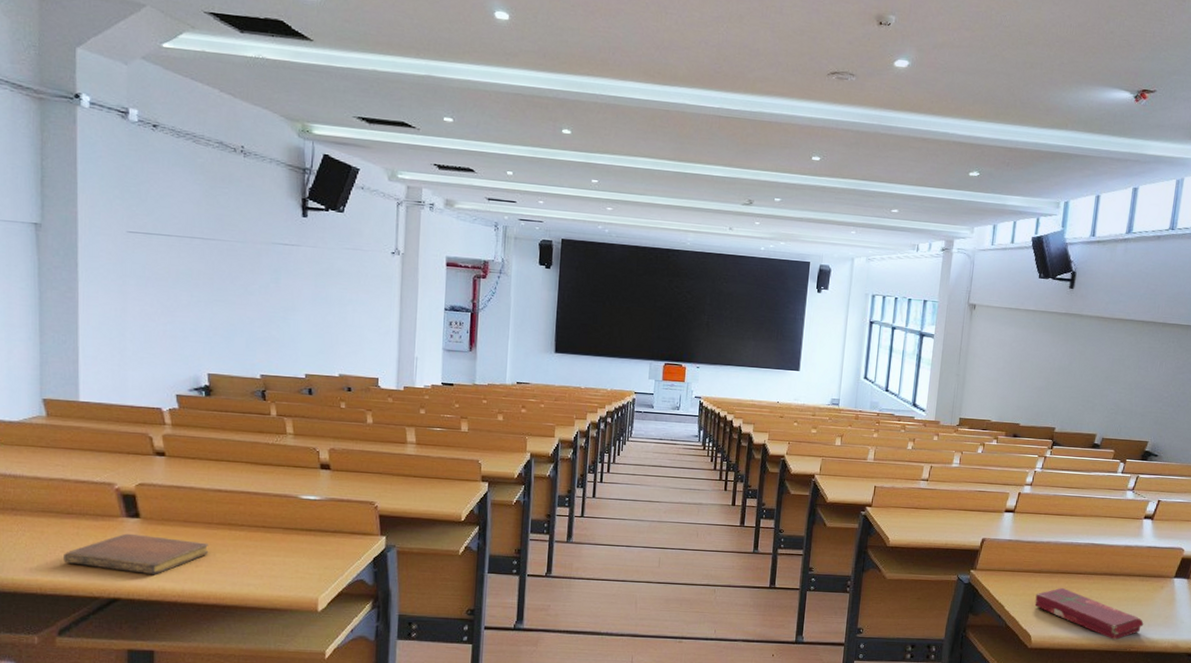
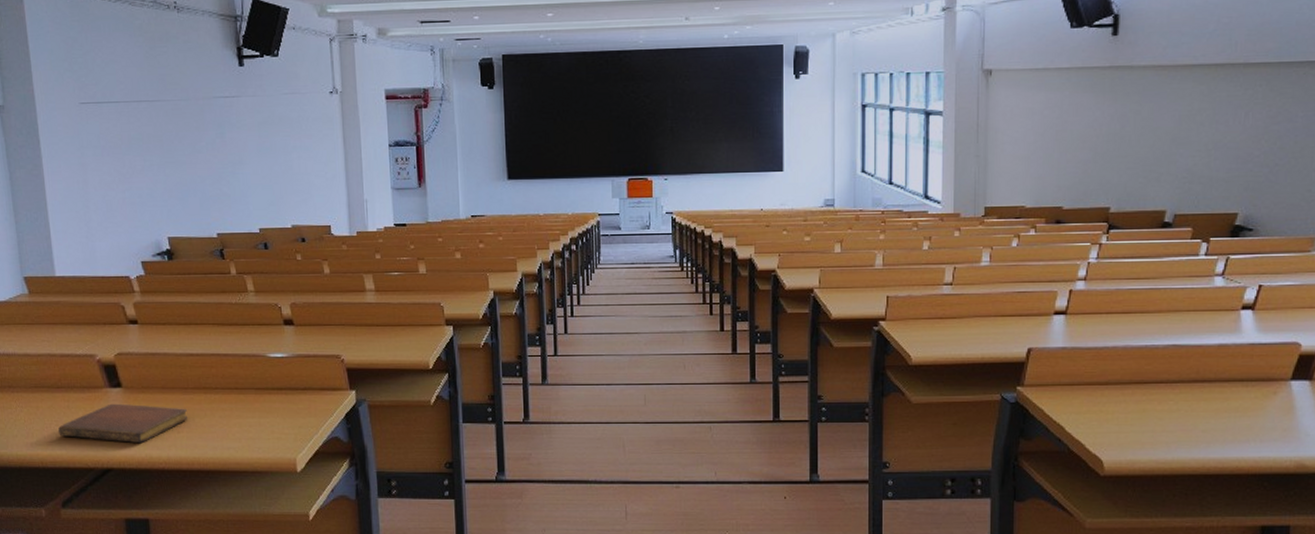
book: present [1034,587,1144,640] -> none [1104,400,1254,461]

